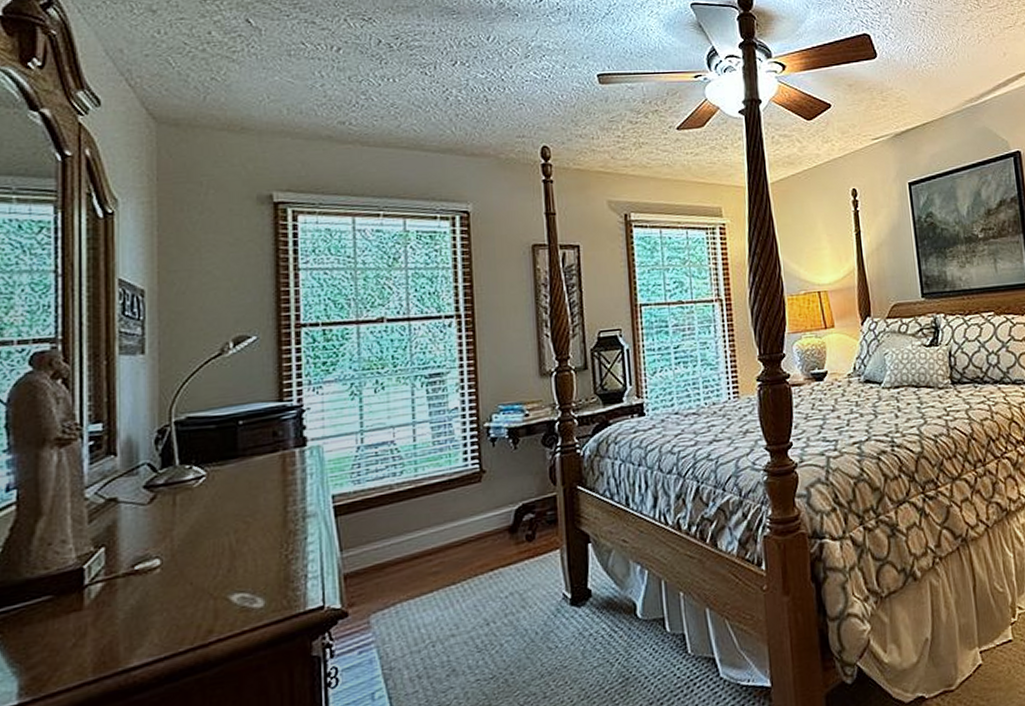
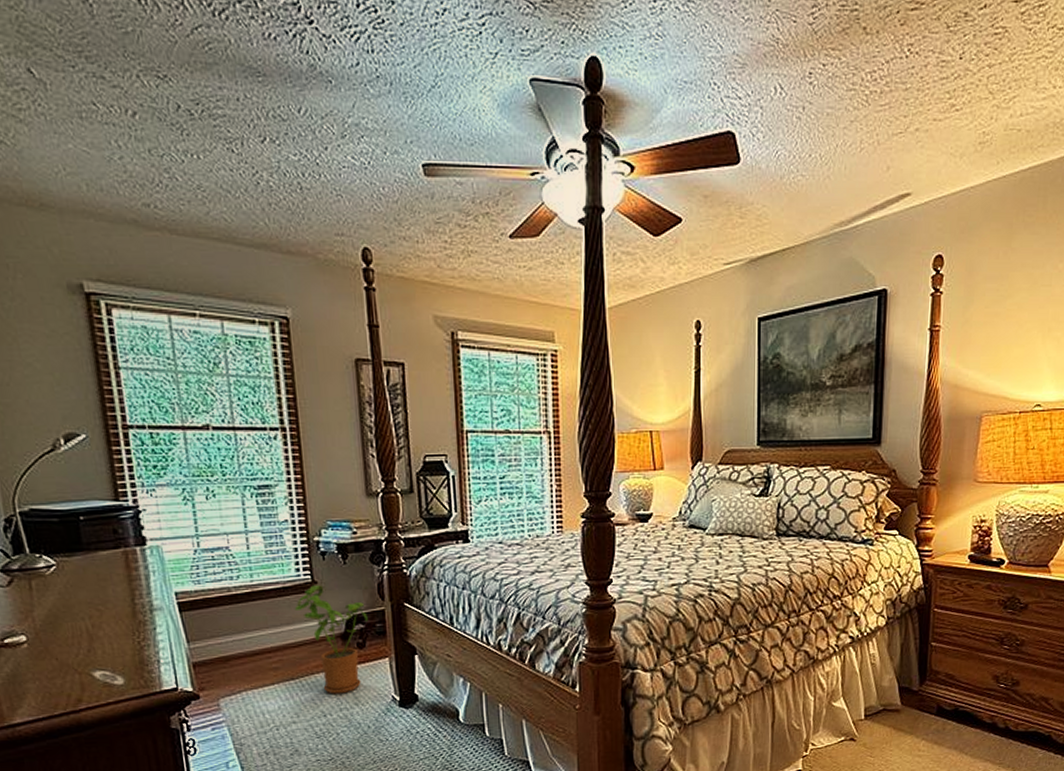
house plant: none [459,474,538,598] -> present [294,585,368,694]

